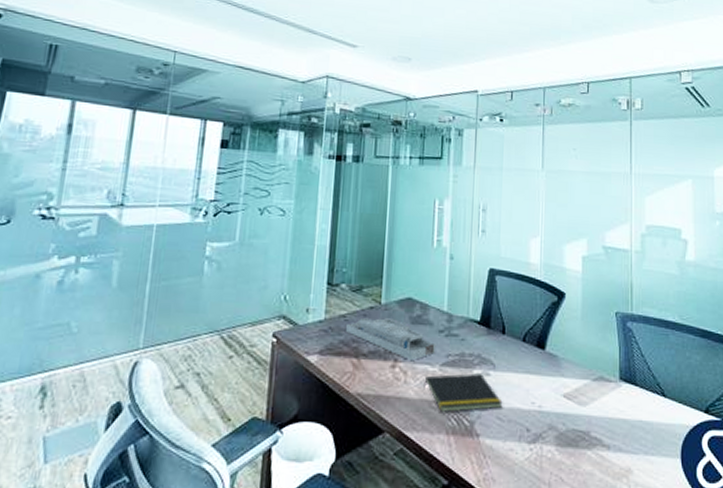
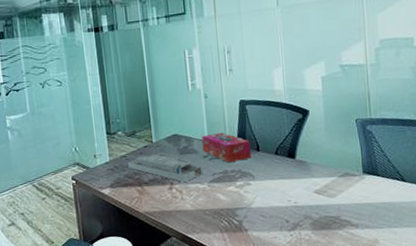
notepad: present [423,373,503,412] -> none [197,184,264,217]
tissue box: none [439,304,496,344] -> present [201,132,252,163]

